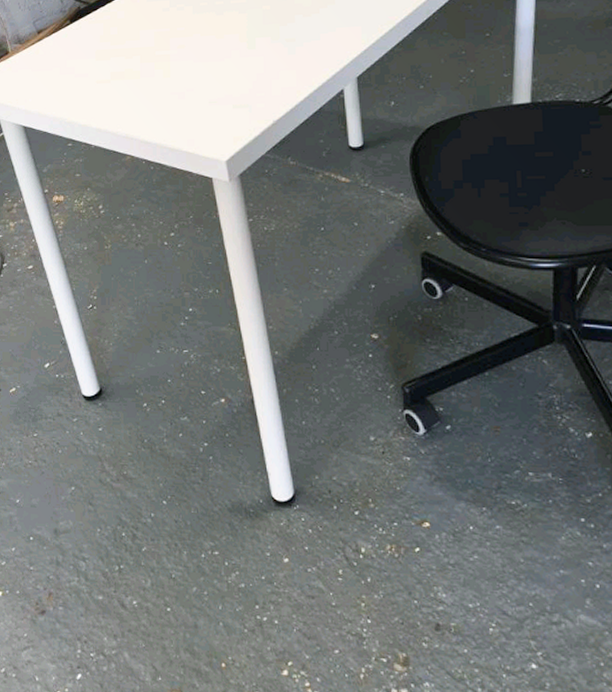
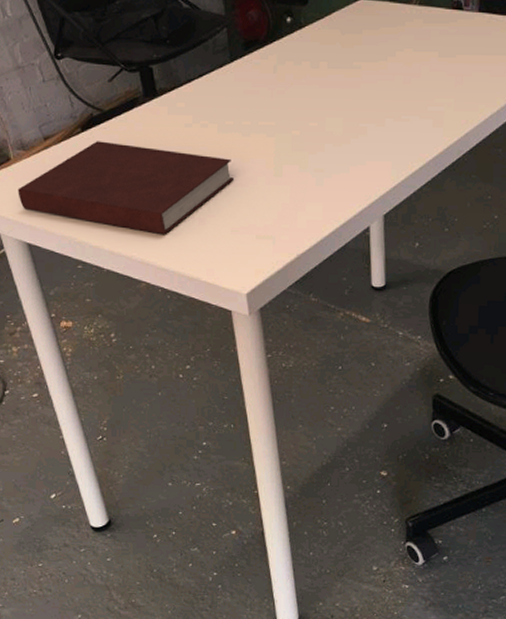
notebook: none [15,30,211,111] -> present [18,141,235,235]

